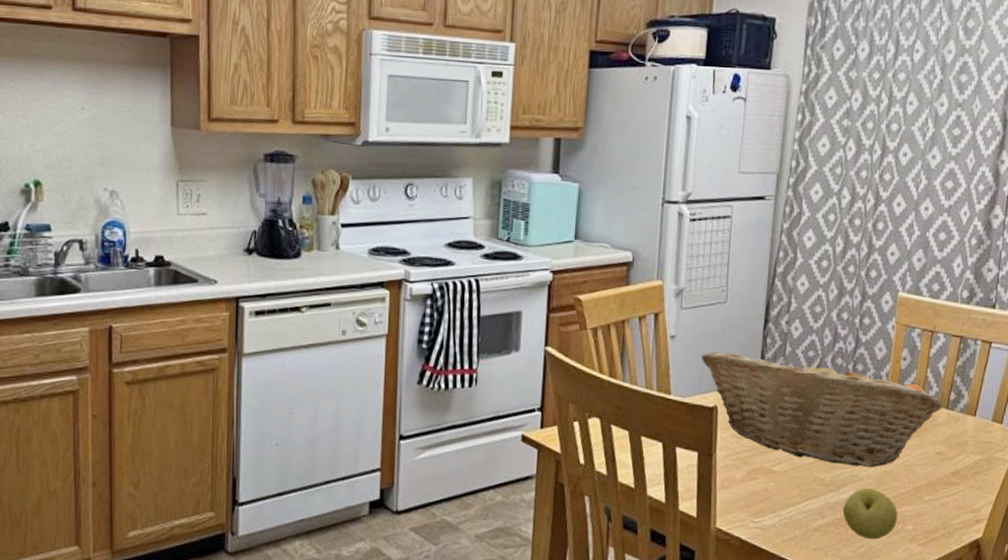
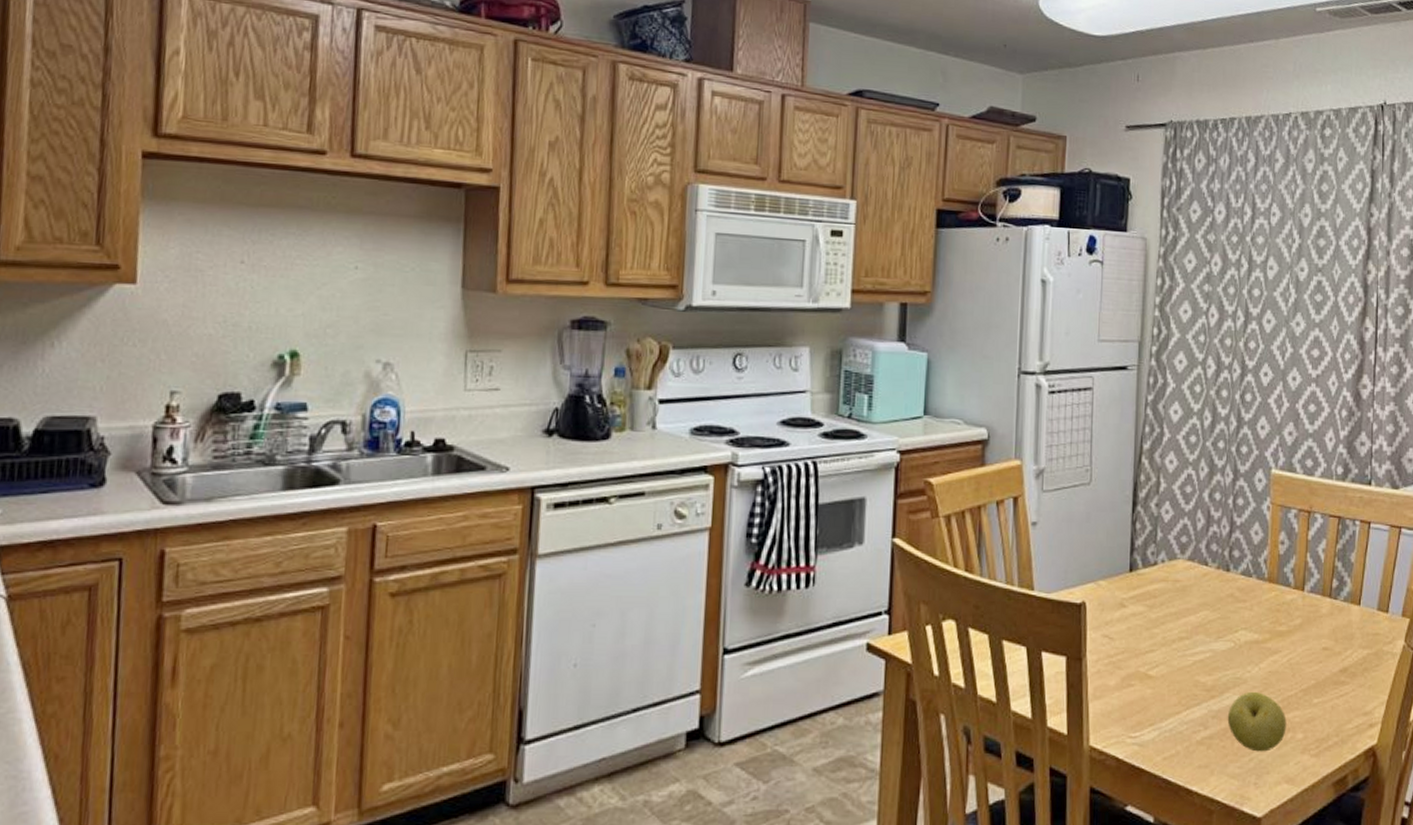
fruit basket: present [701,352,943,468] -> none [1066,540,1326,668]

